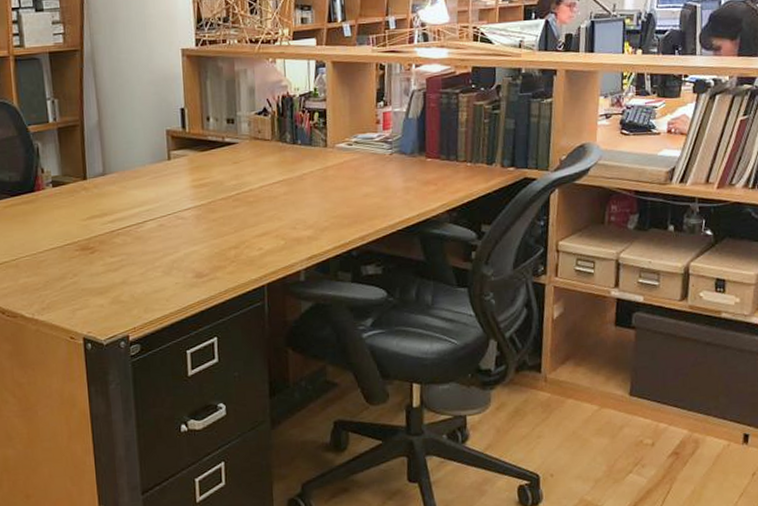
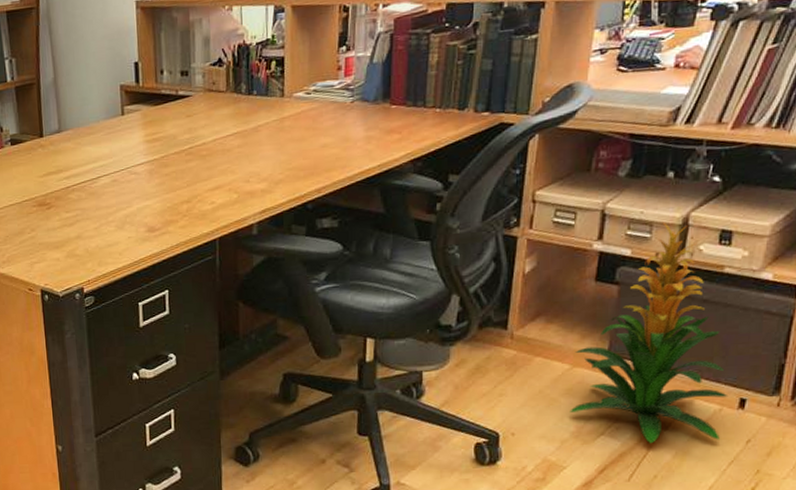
indoor plant: none [601,271,734,480] -> present [570,222,729,444]

